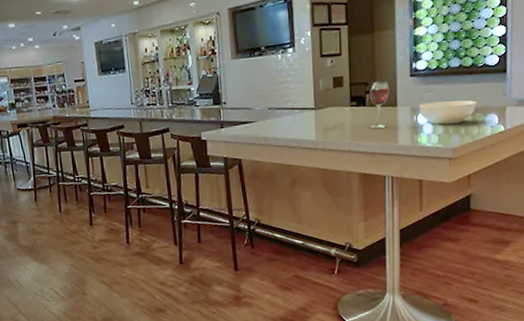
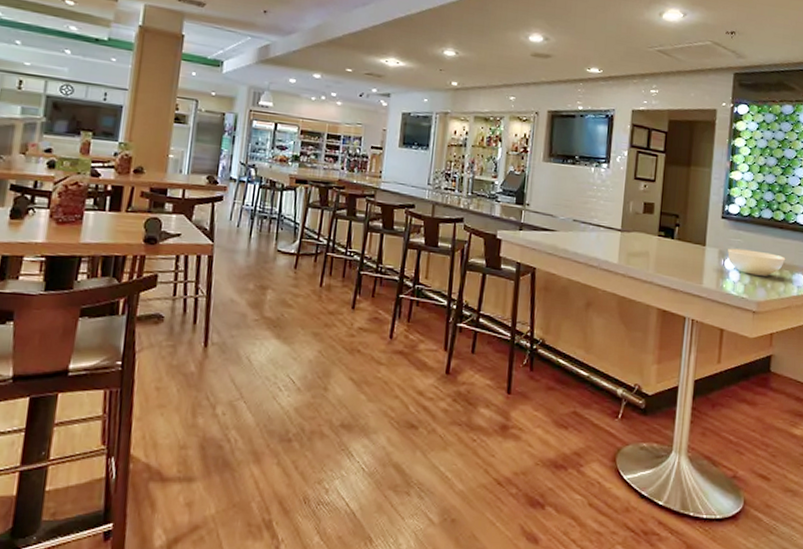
wineglass: present [370,80,390,129] -> none [675,216,700,266]

